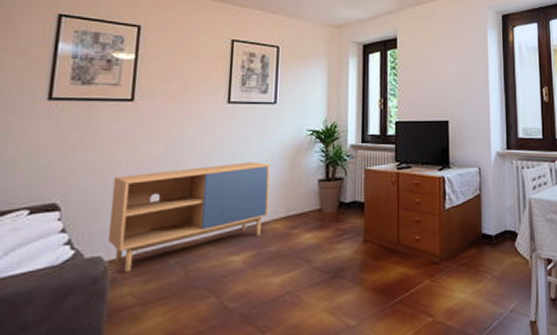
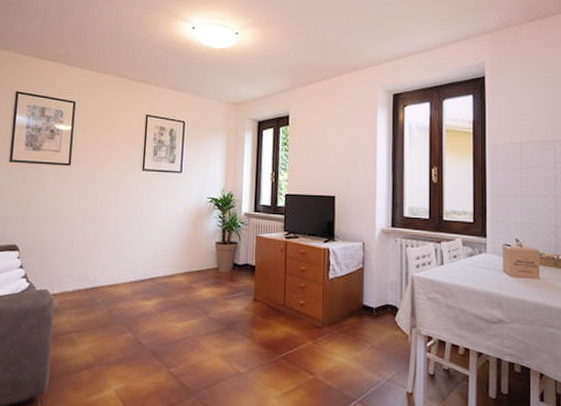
storage cabinet: present [107,162,271,273] -> none [52,222,176,305]

